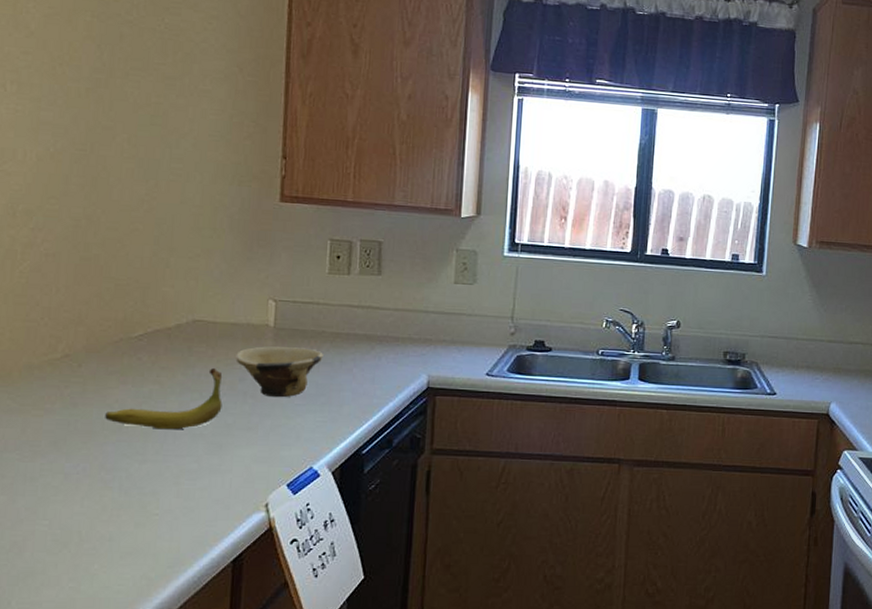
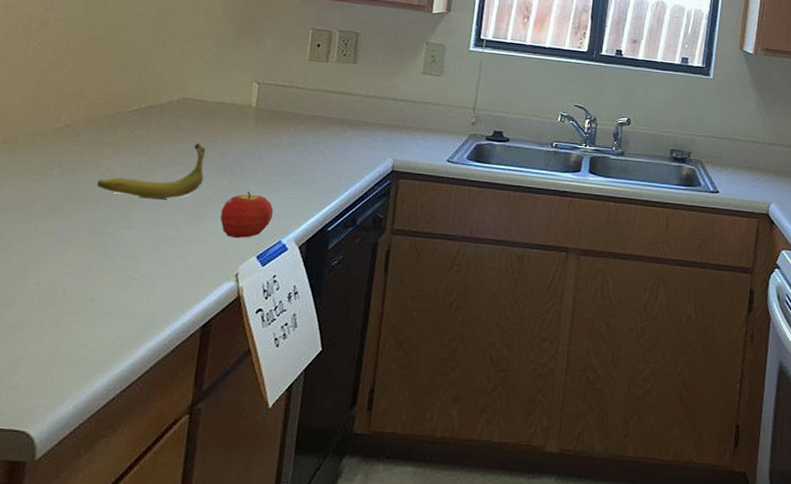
bowl: present [234,346,323,398] -> none [218,125,299,174]
fruit: none [244,416,301,466] -> present [220,191,273,238]

